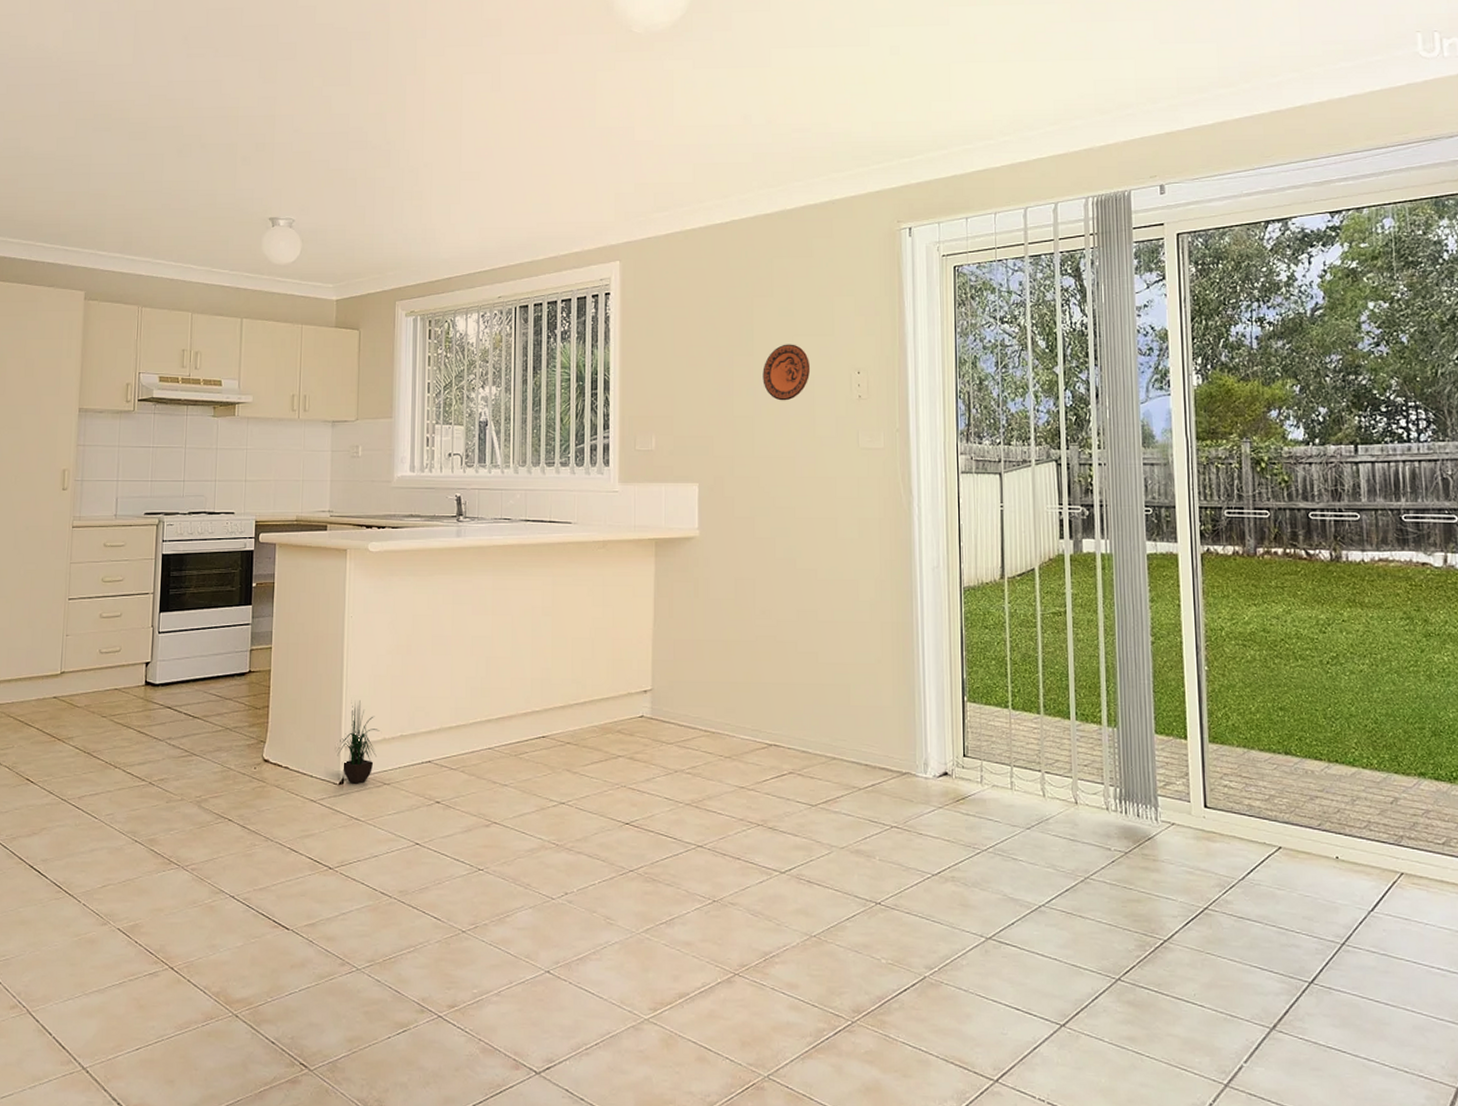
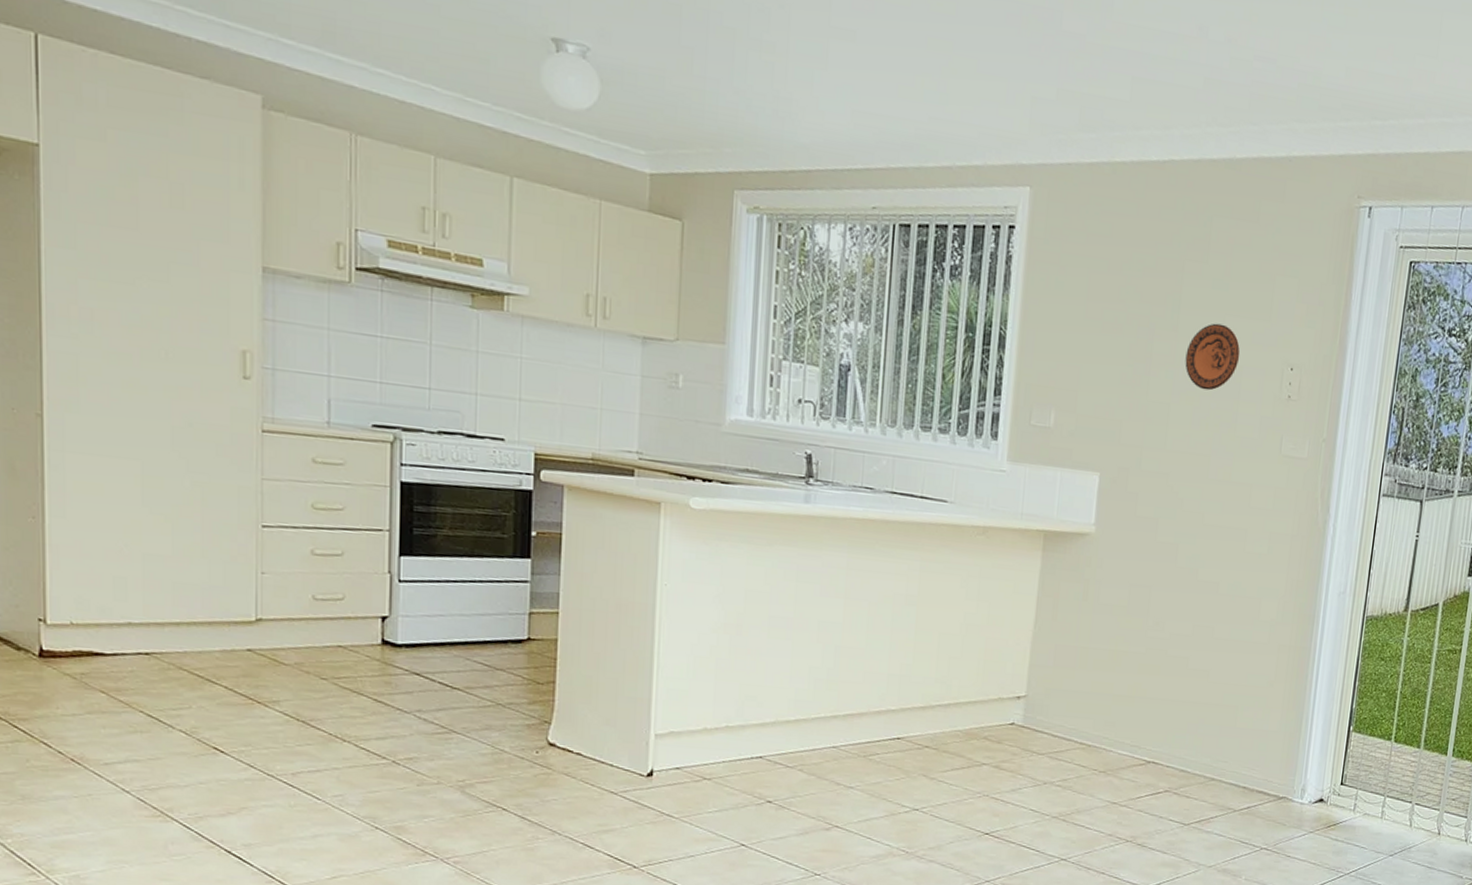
potted plant: present [335,700,380,784] -> none [642,683,700,777]

